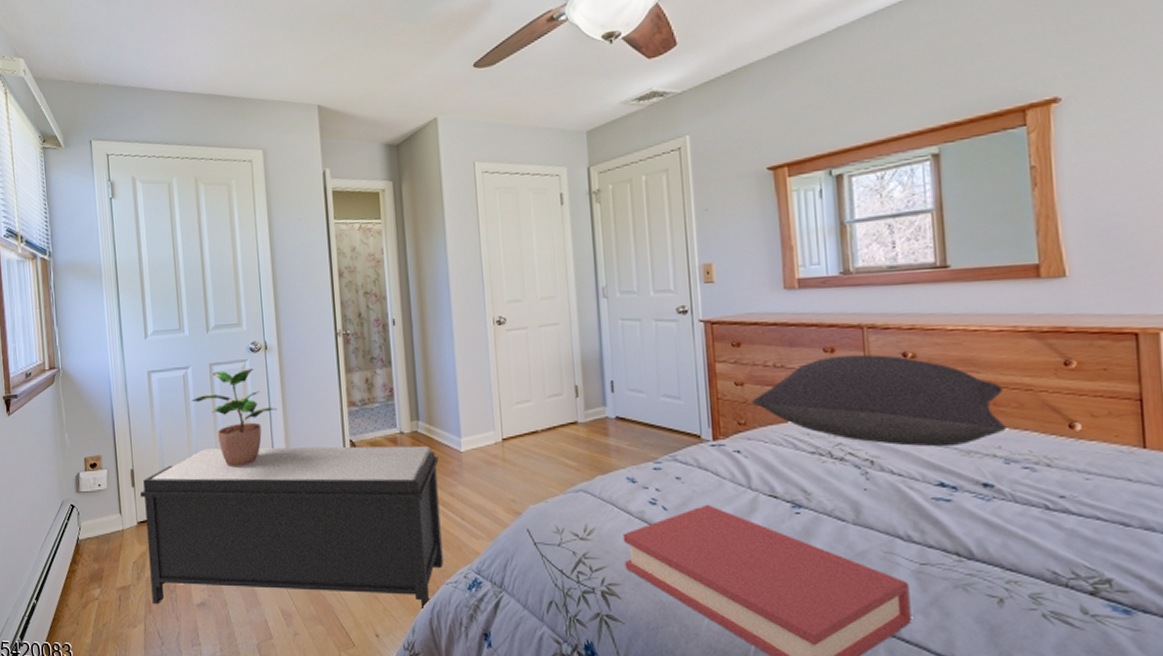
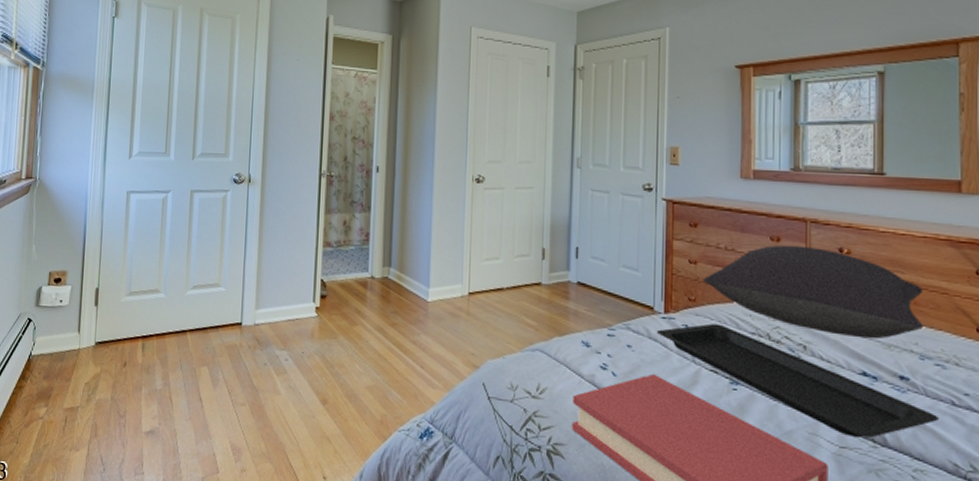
bench: present [140,445,444,611] -> none [100,274,406,456]
potted plant: present [191,369,277,468] -> none [168,199,253,297]
serving tray: none [706,446,1031,552] -> present [656,323,939,438]

